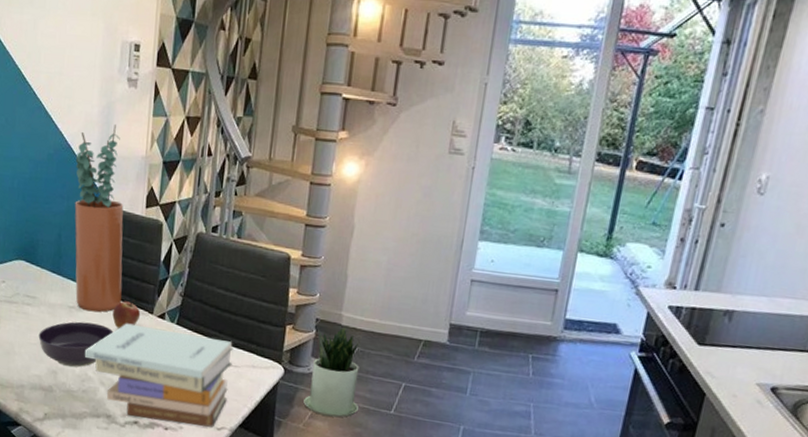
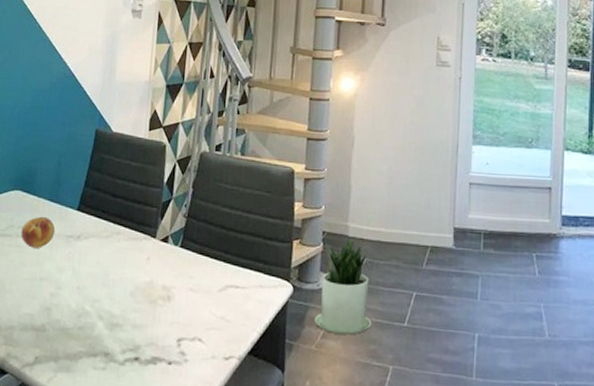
fruit: none [26,286,58,317] -> present [21,216,56,248]
bowl: present [38,321,114,367] -> none [32,251,114,302]
vase: present [74,125,124,312] -> none [74,53,127,240]
books: present [85,323,234,427] -> none [83,249,240,358]
fruit: present [112,299,141,329] -> none [113,224,143,256]

